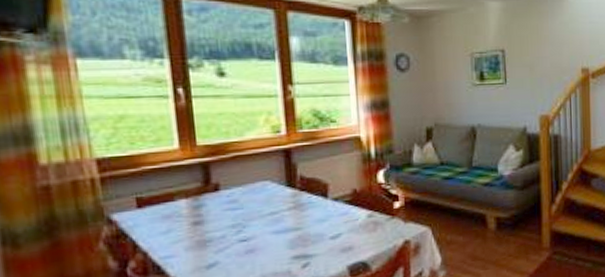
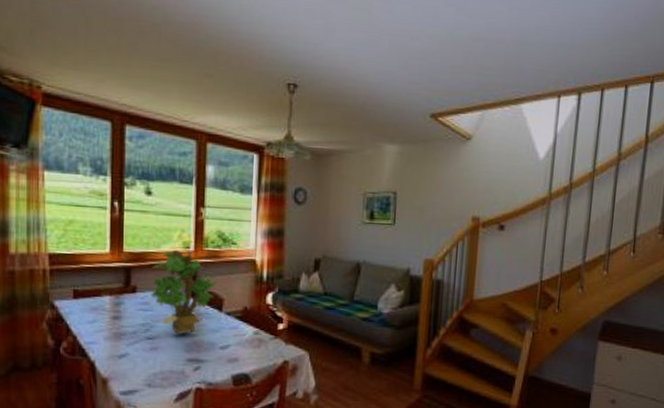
flower bouquet: none [236,135,318,231] -> present [151,249,217,335]

